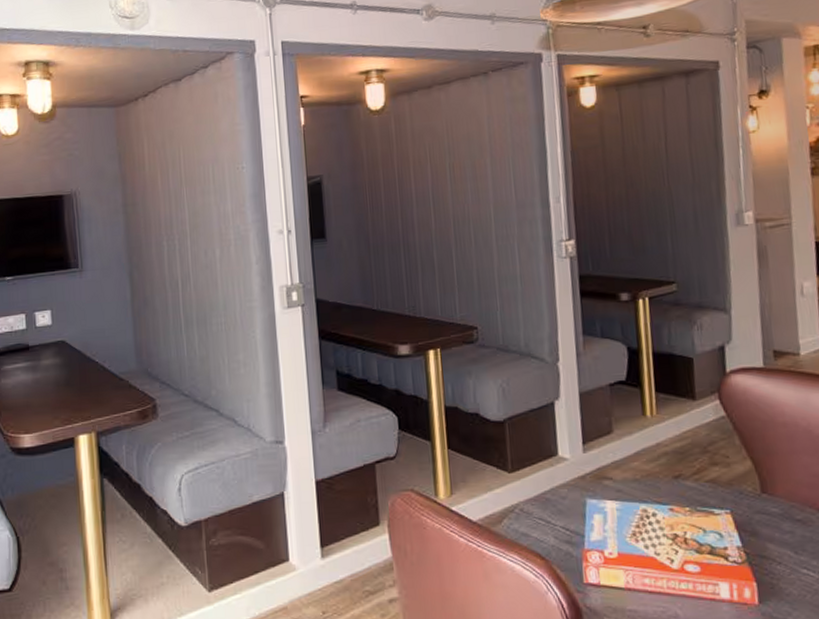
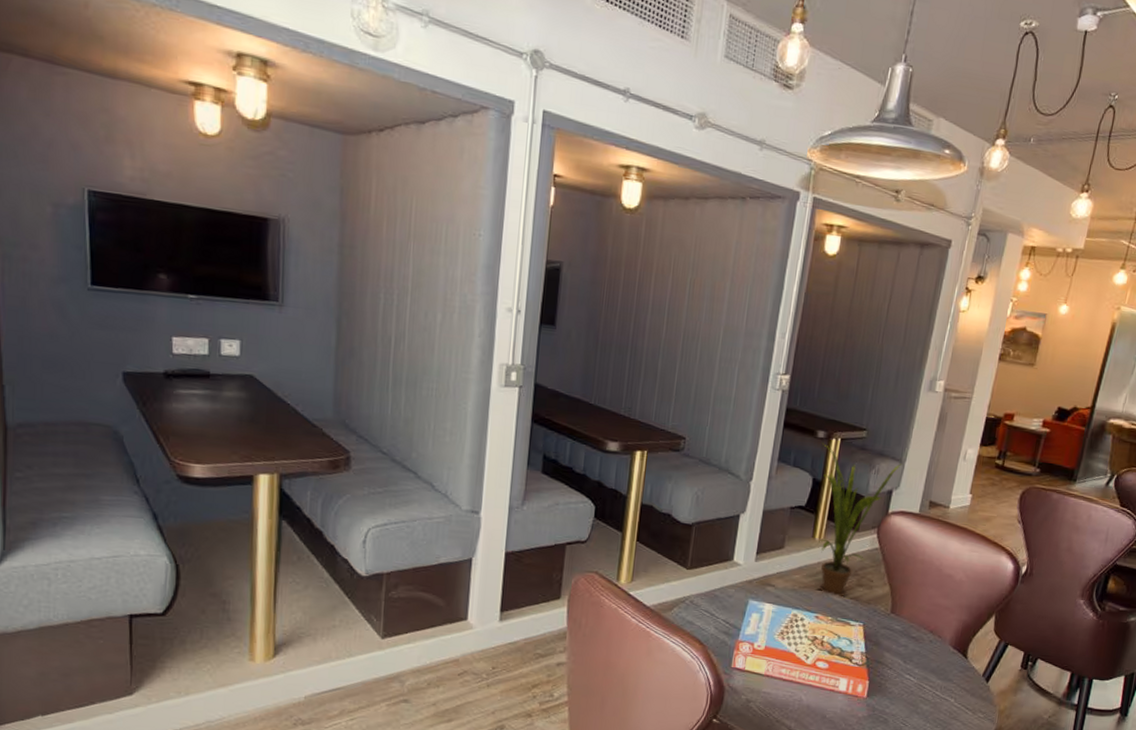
house plant: none [628,306,728,482] -> present [819,443,902,597]

